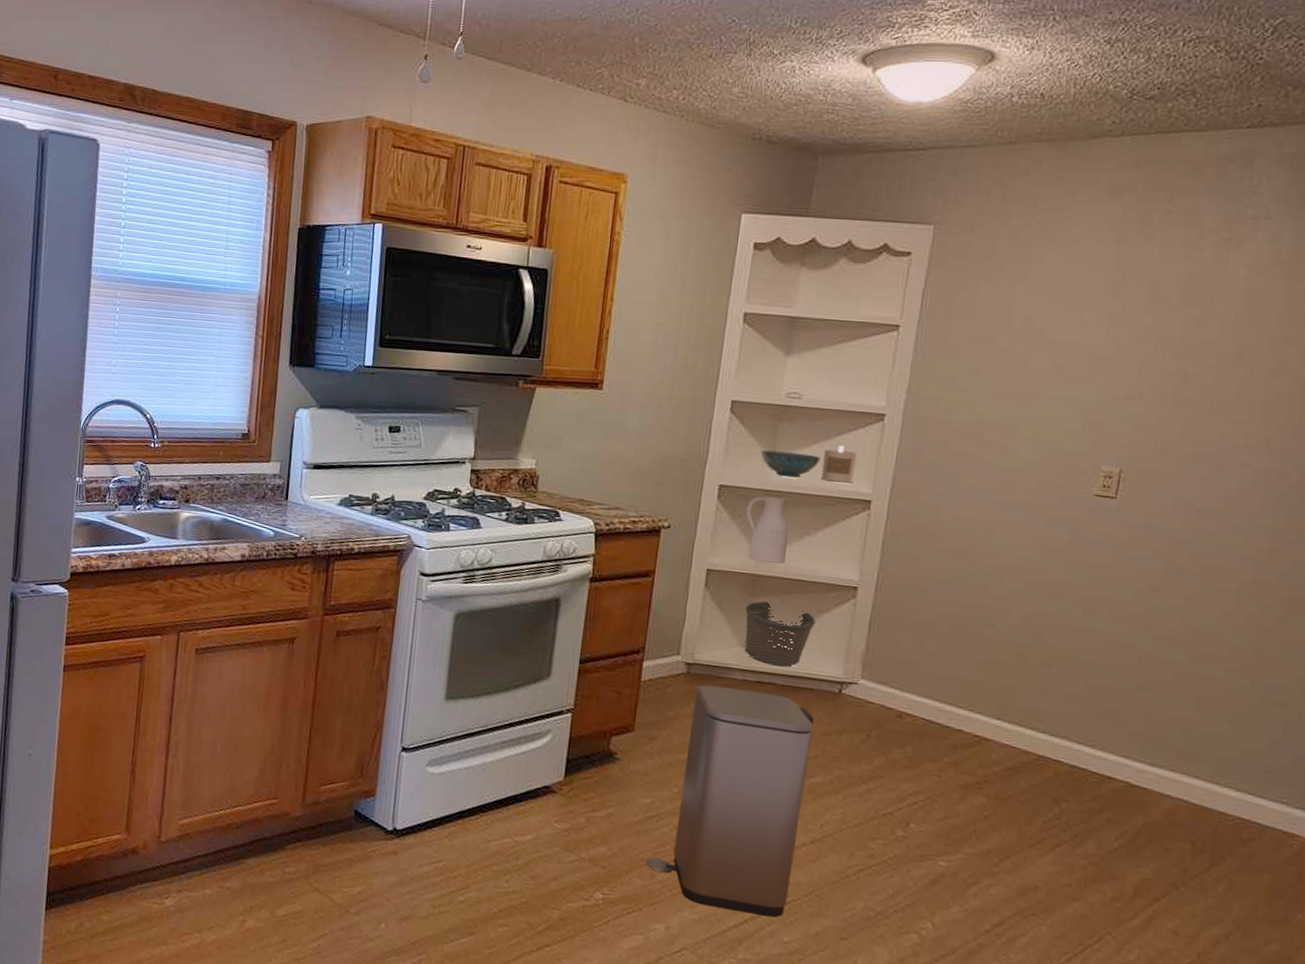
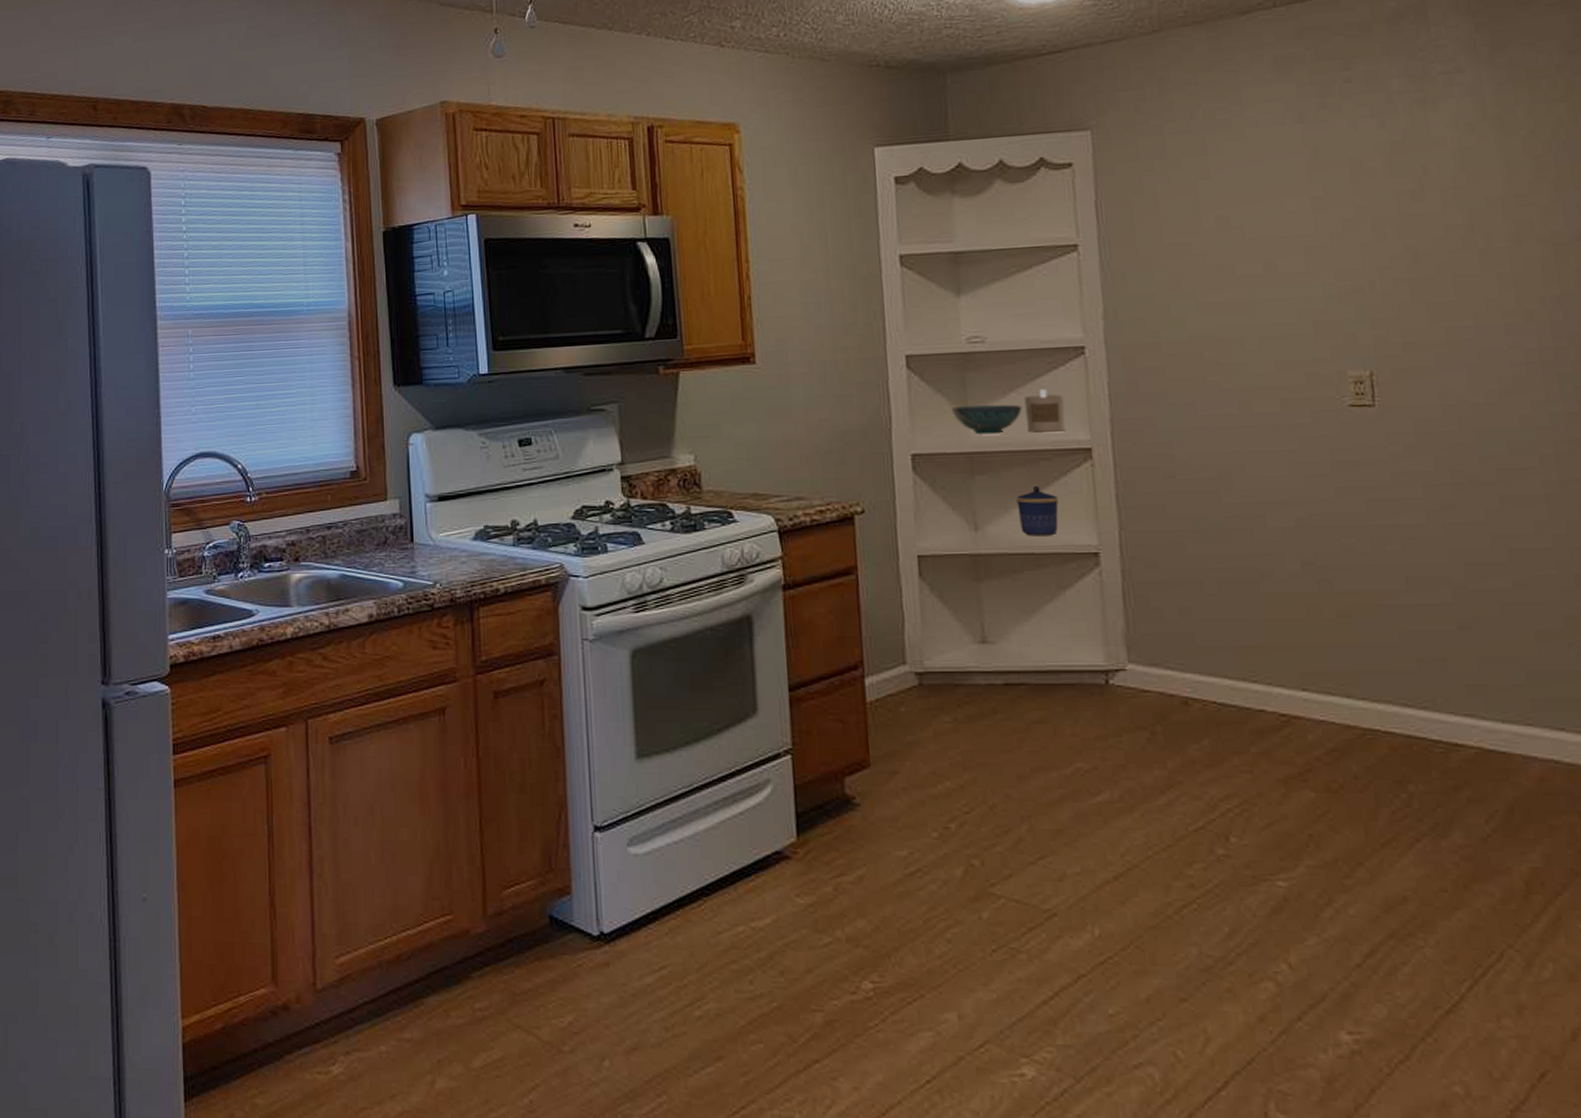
pedal bin: present [646,685,815,917] -> none [917,697,1102,984]
basket: present [745,601,815,667] -> none [973,586,1059,661]
ceramic pitcher: present [746,494,789,564] -> none [948,457,1008,538]
decorative jar: none [797,525,834,569] -> present [1016,485,1059,538]

